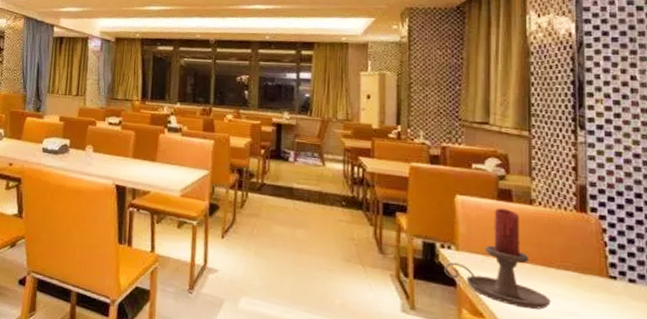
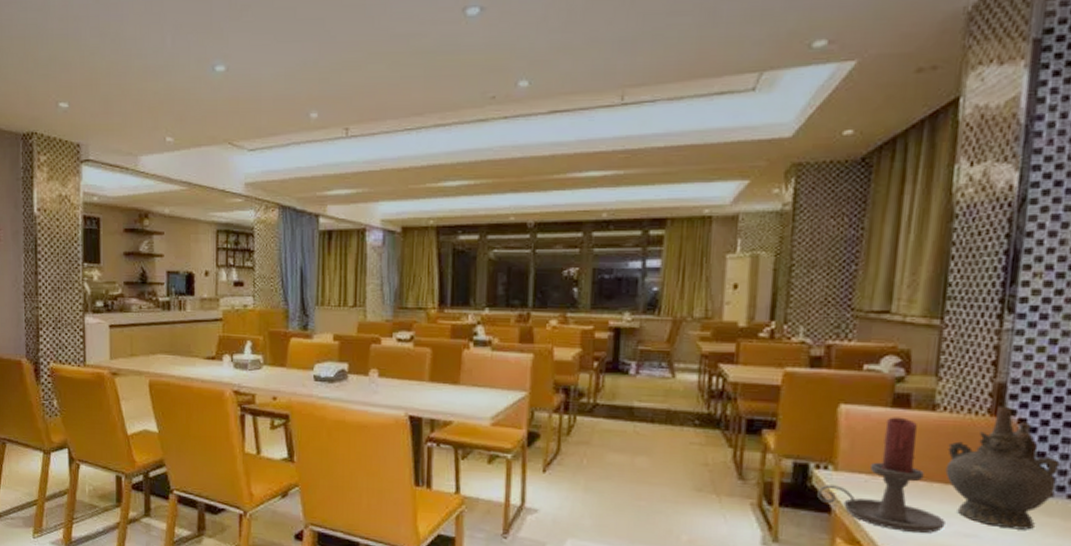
ceremonial vessel: none [546,203,638,312] -> present [945,405,1060,530]

